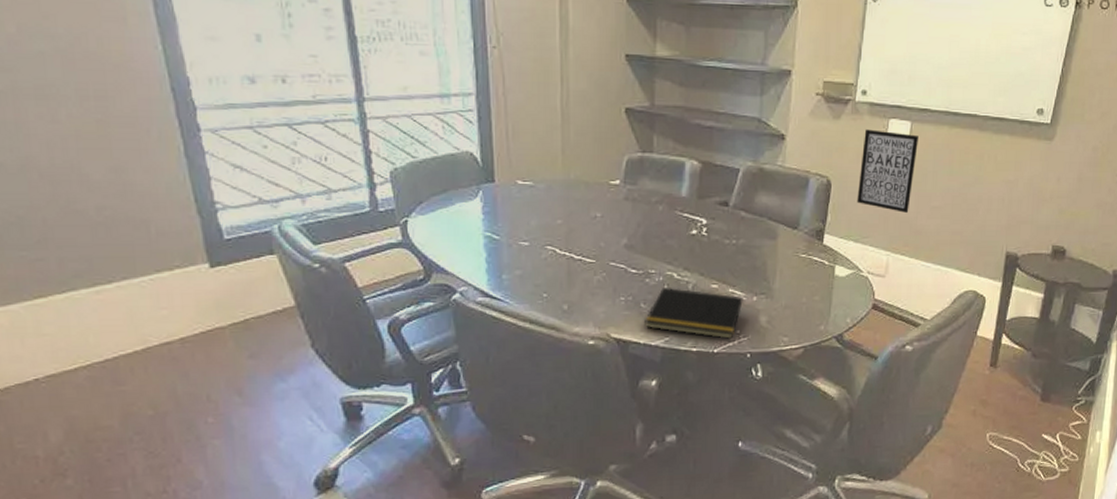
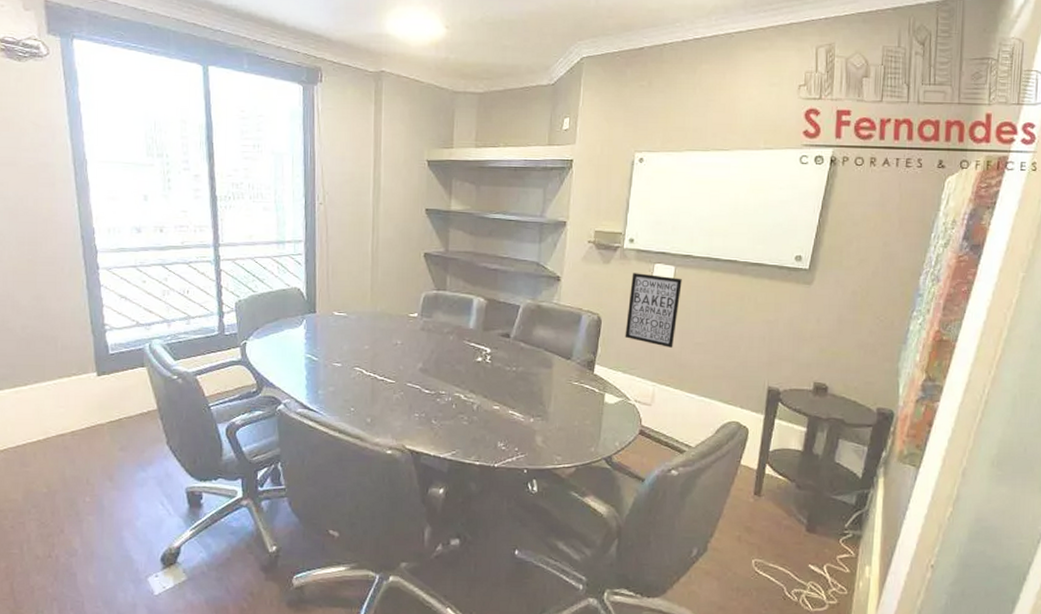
notepad: present [645,288,743,339] -> none [435,407,521,455]

